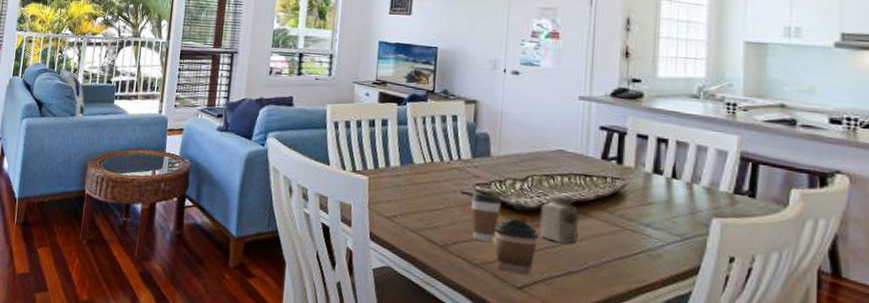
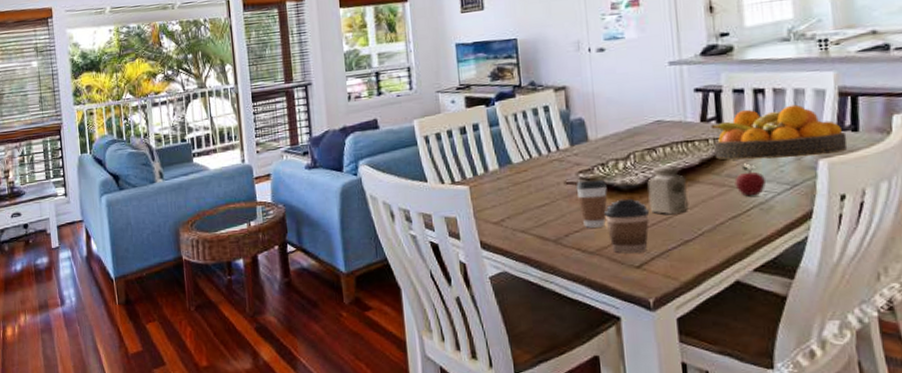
fruit bowl: none [611,155,743,216] -> present [711,104,848,160]
apple: none [626,208,657,242] -> present [734,165,766,197]

